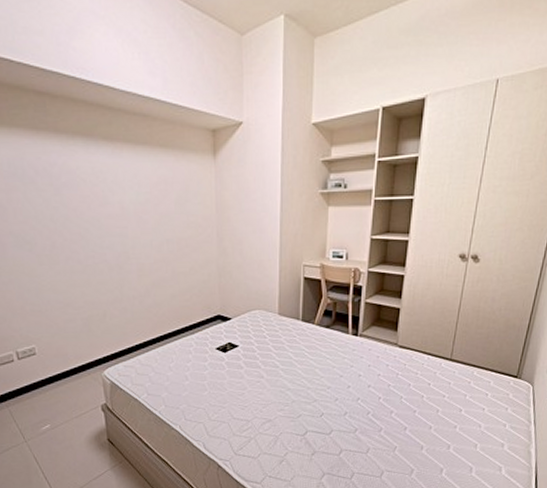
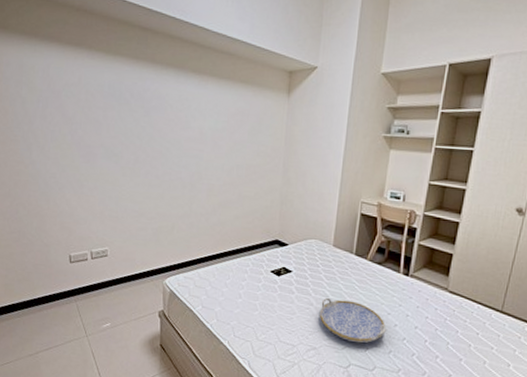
serving tray: none [271,368,340,410] -> present [319,297,386,344]

